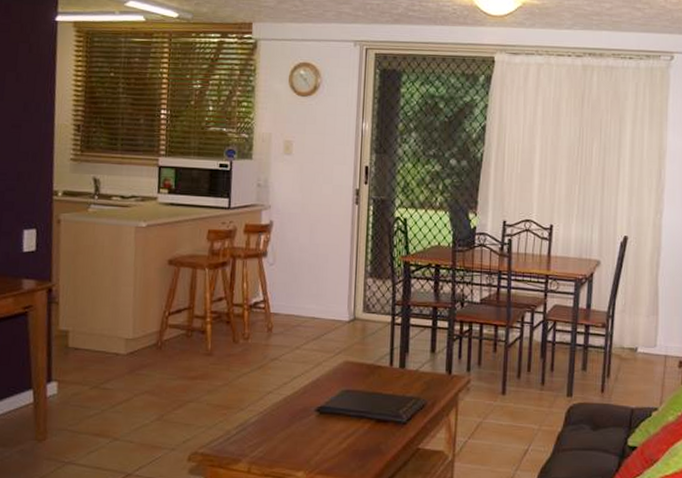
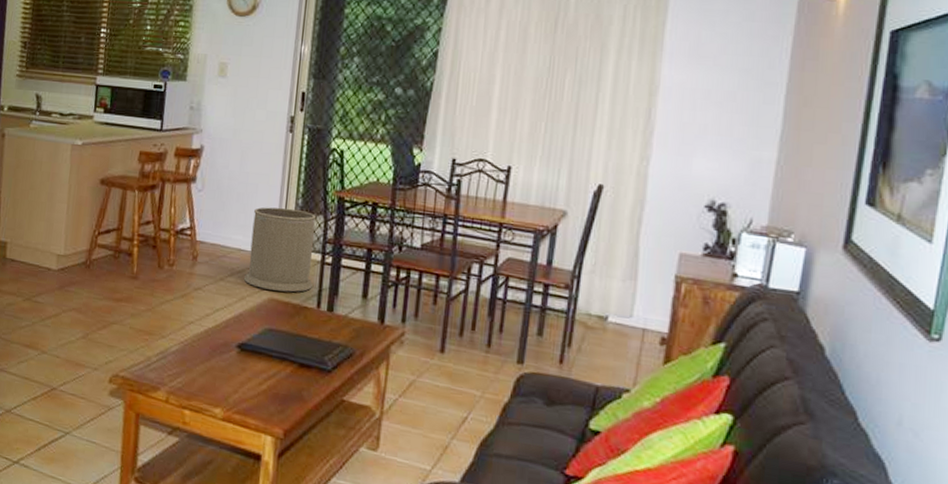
trash can: none [320,275,385,354] -> present [244,207,316,292]

